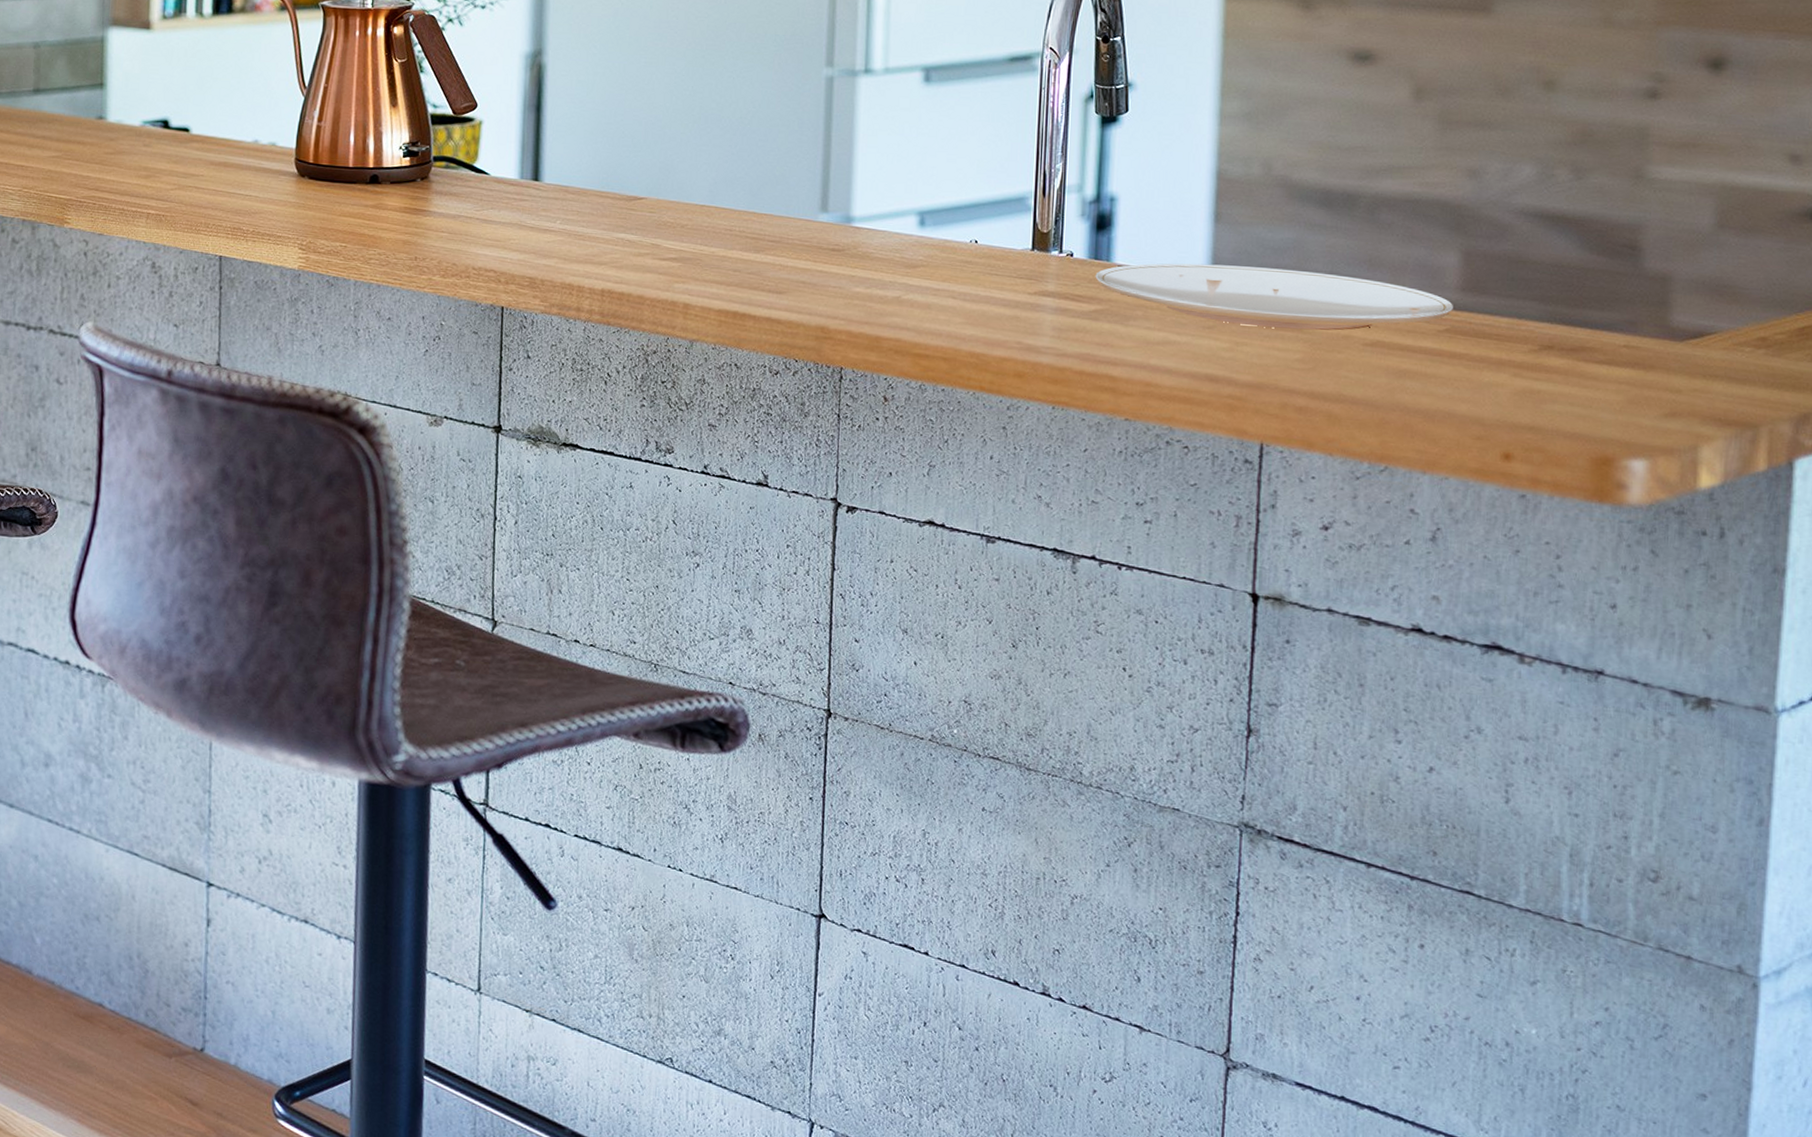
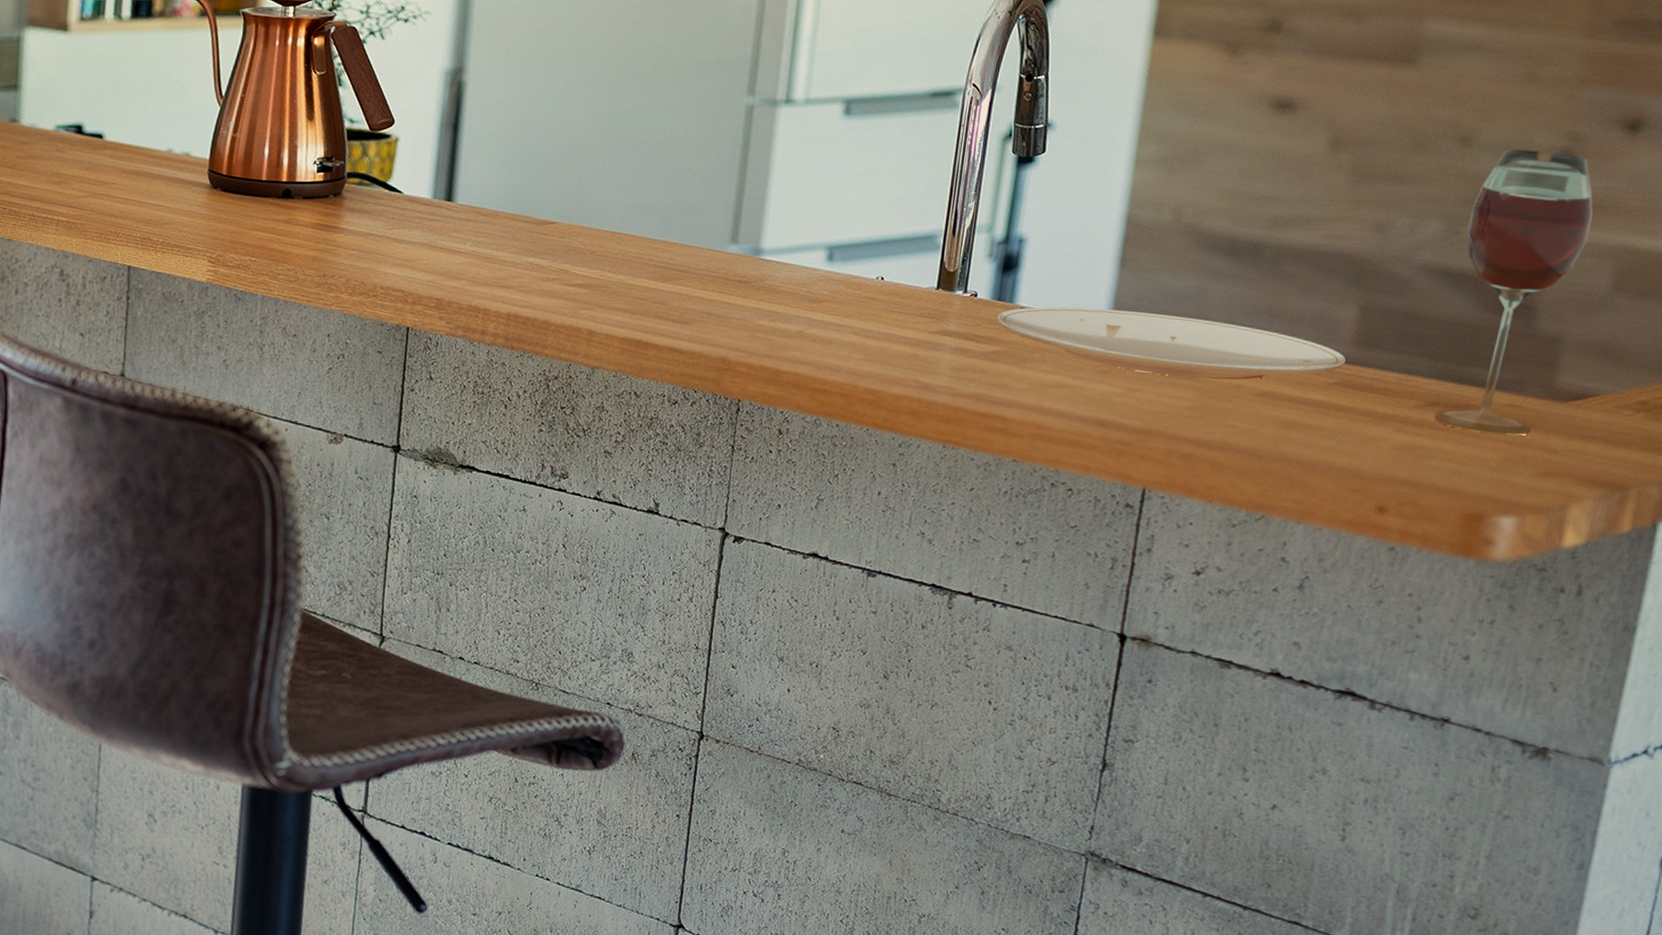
wineglass: none [1550,91,1686,377] -> present [1434,148,1593,436]

